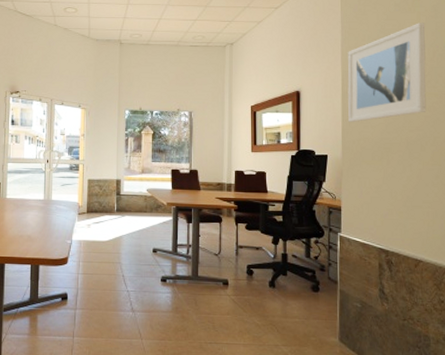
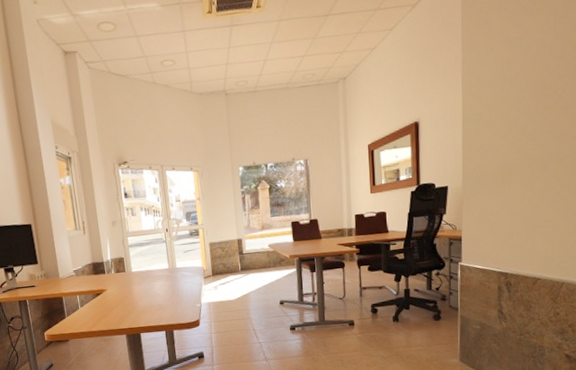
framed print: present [347,23,426,122] -> none [468,25,554,148]

